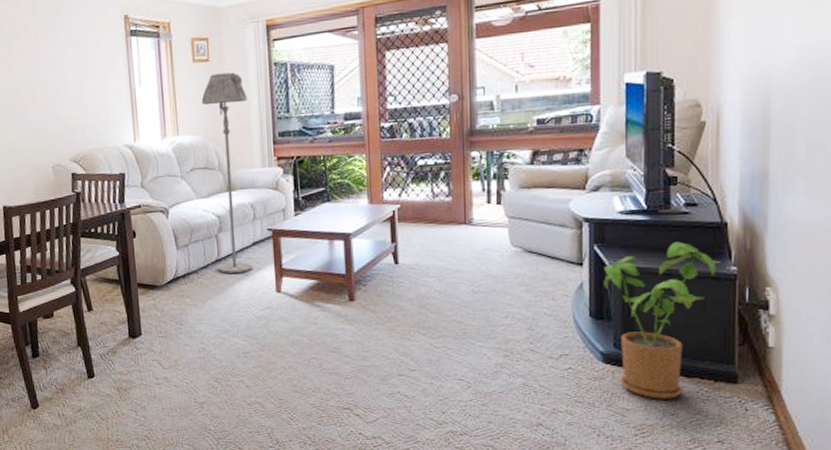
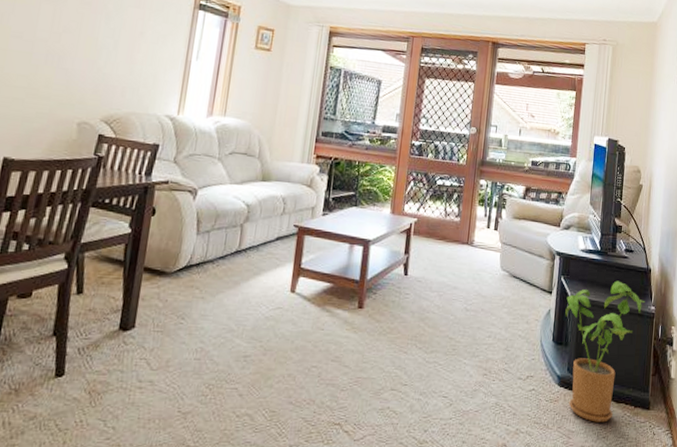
floor lamp: present [201,72,253,274] -> none [235,64,300,269]

